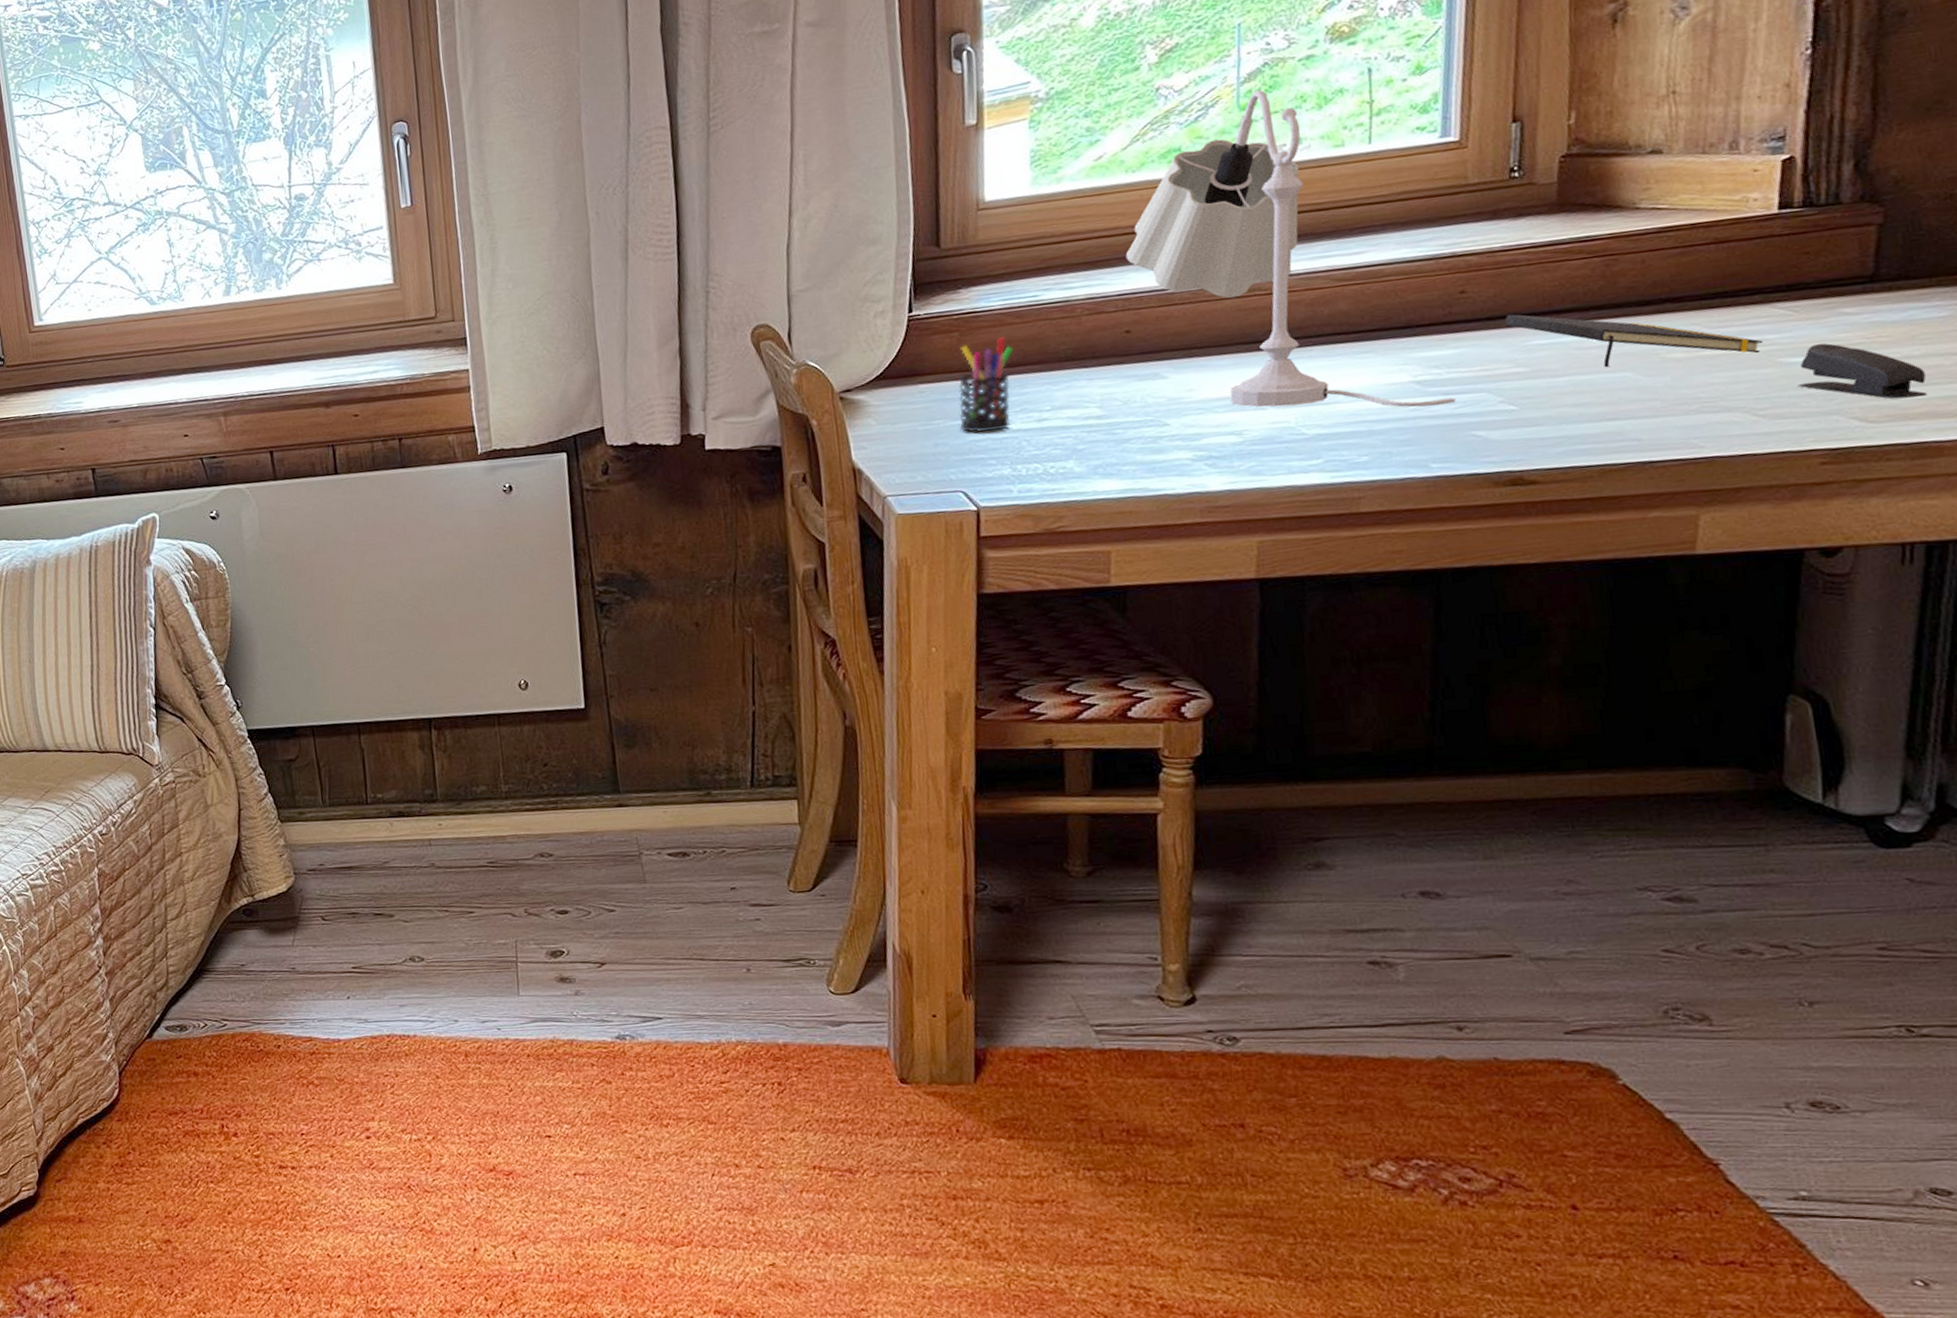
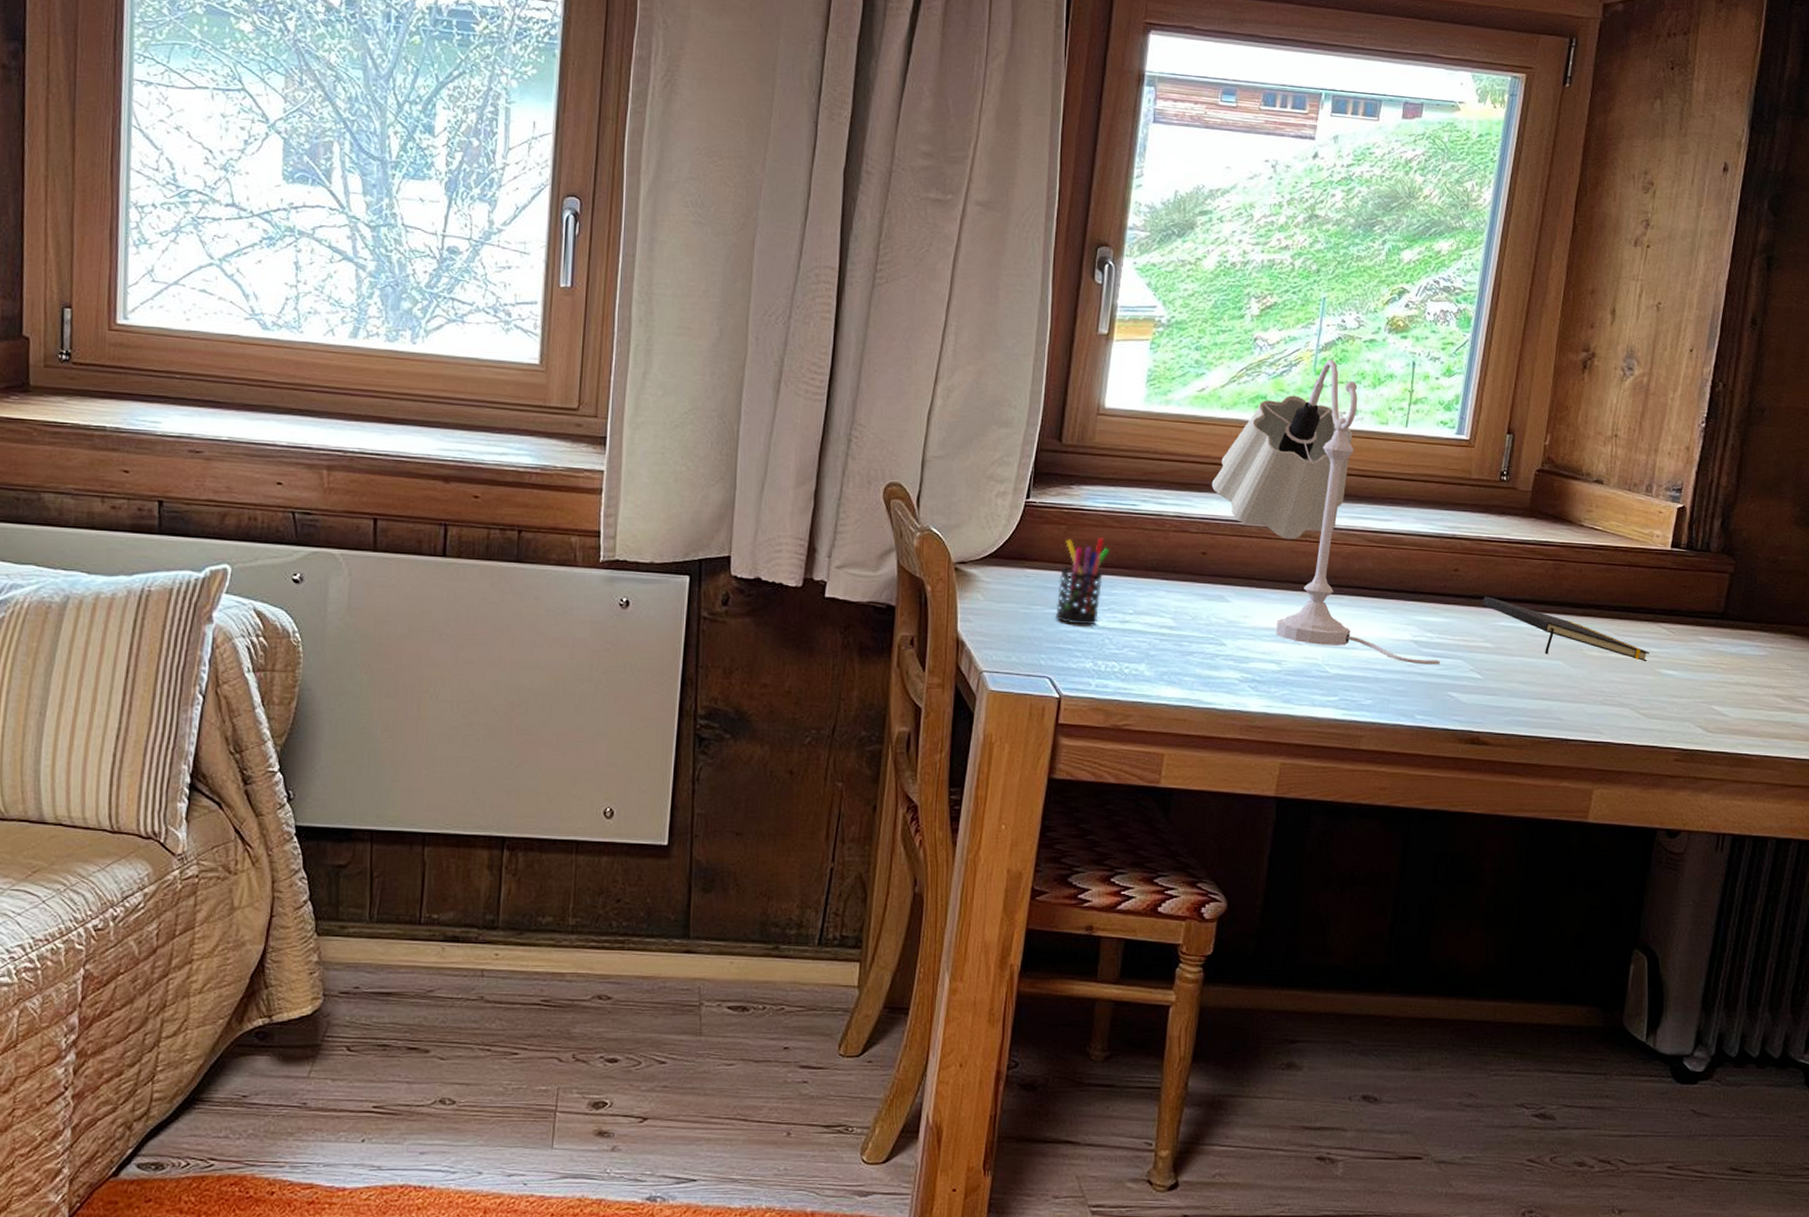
stapler: present [1797,343,1928,399] -> none [1667,661,1747,716]

